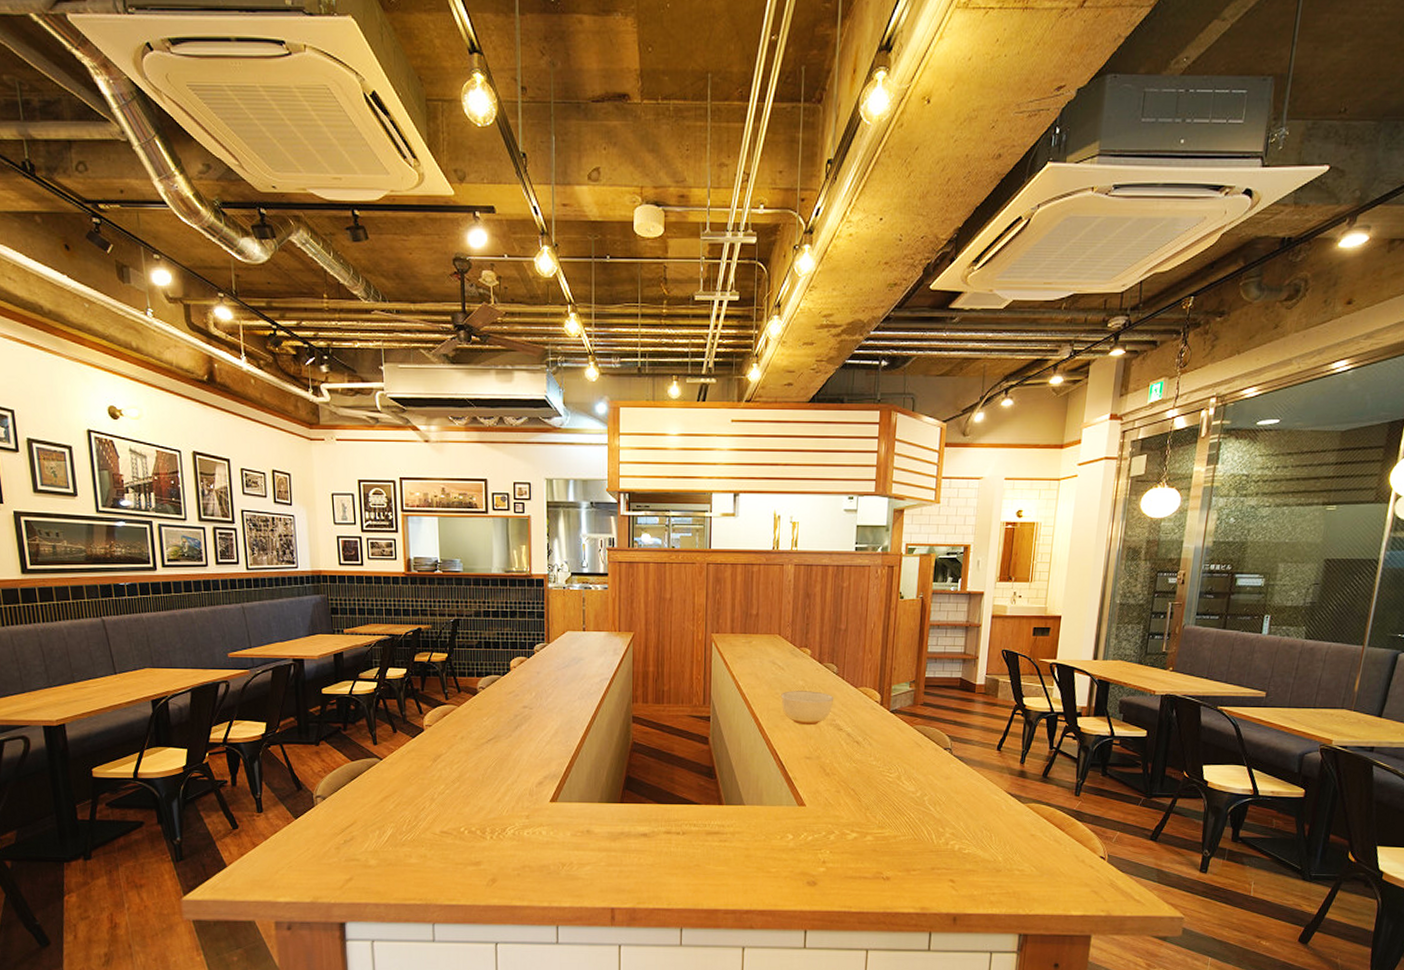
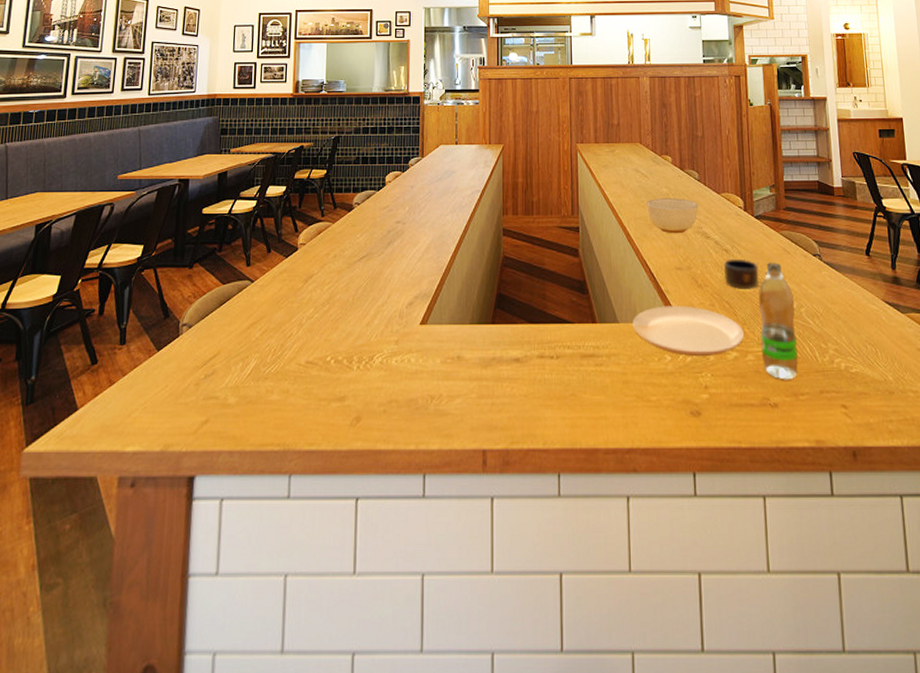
plate: none [758,791,866,837] -> present [632,305,745,357]
mug: none [852,750,888,778] -> present [723,259,759,289]
bottle: none [880,754,919,858] -> present [758,262,798,380]

